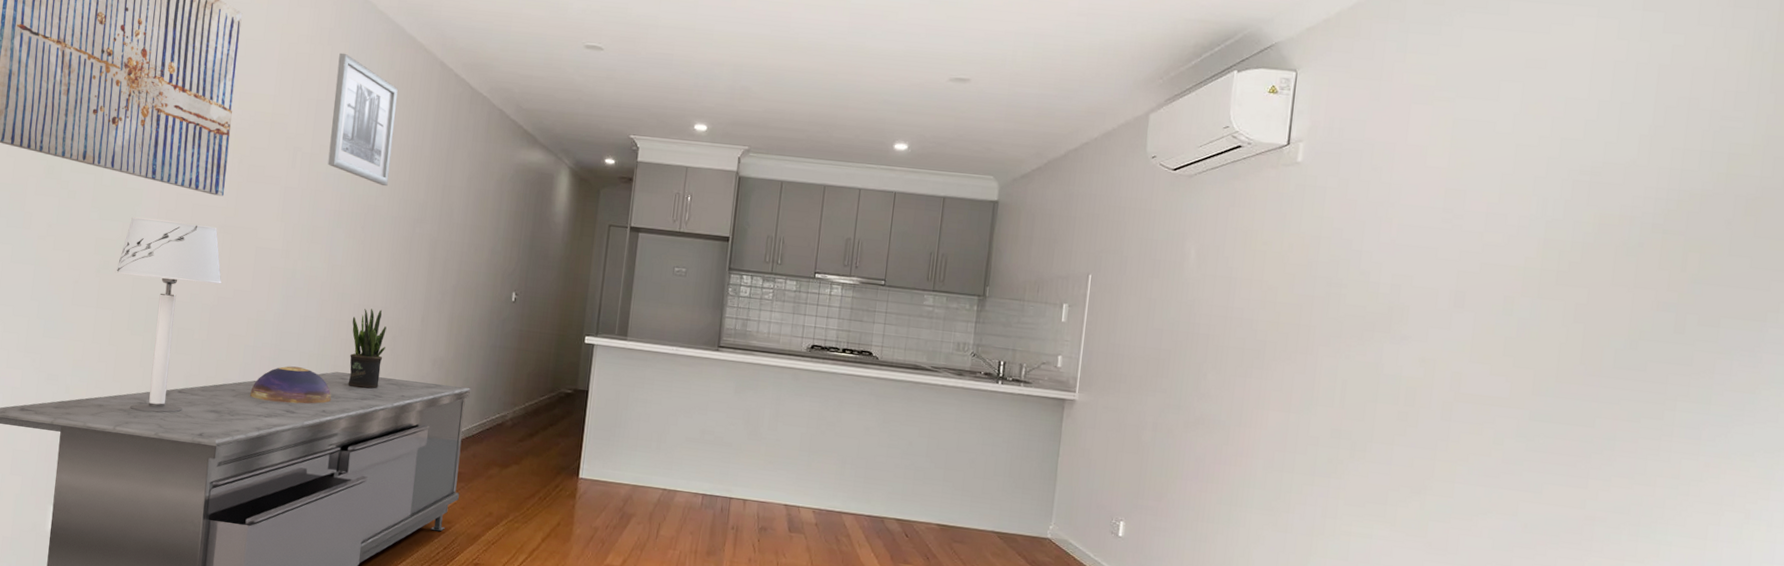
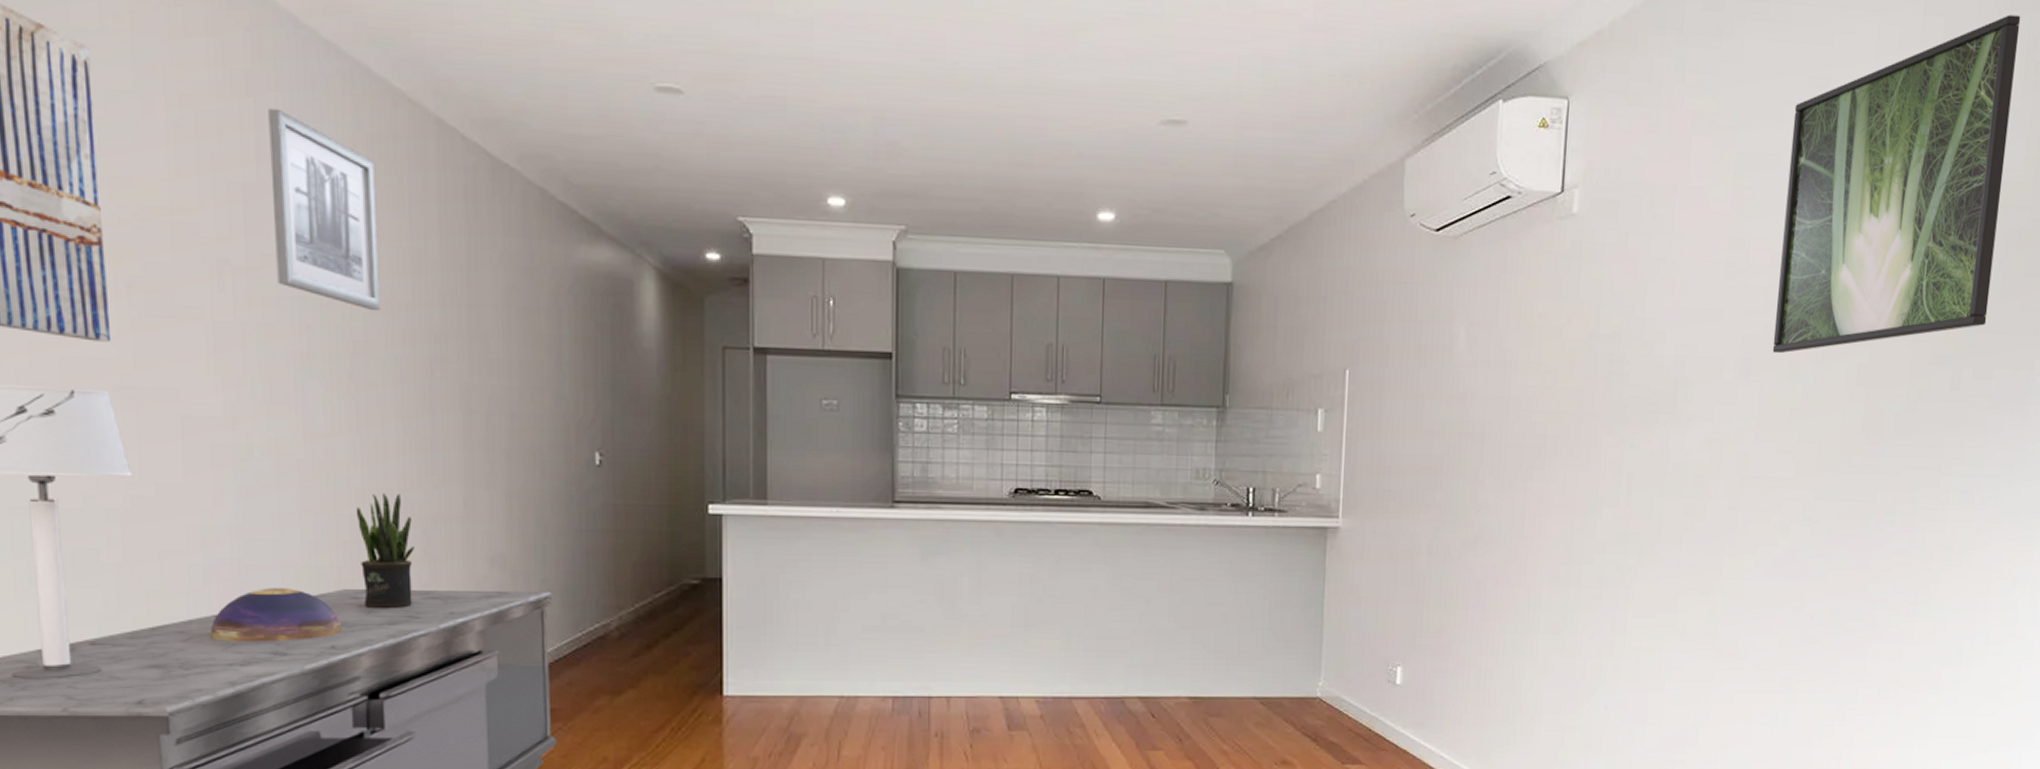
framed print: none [1487,11,1746,289] -> present [1772,14,2021,354]

